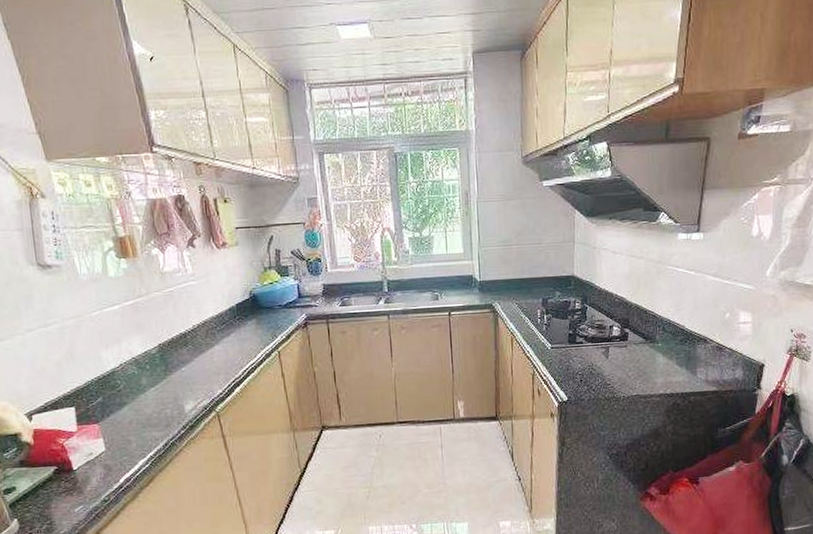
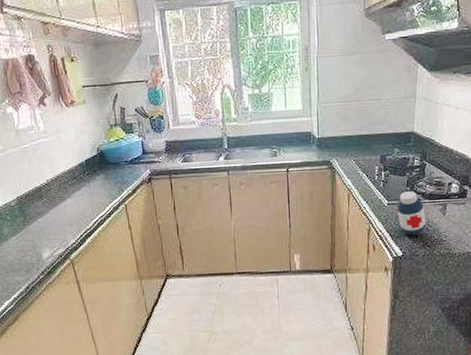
medicine bottle: none [560,334,590,379] -> present [397,191,426,235]

